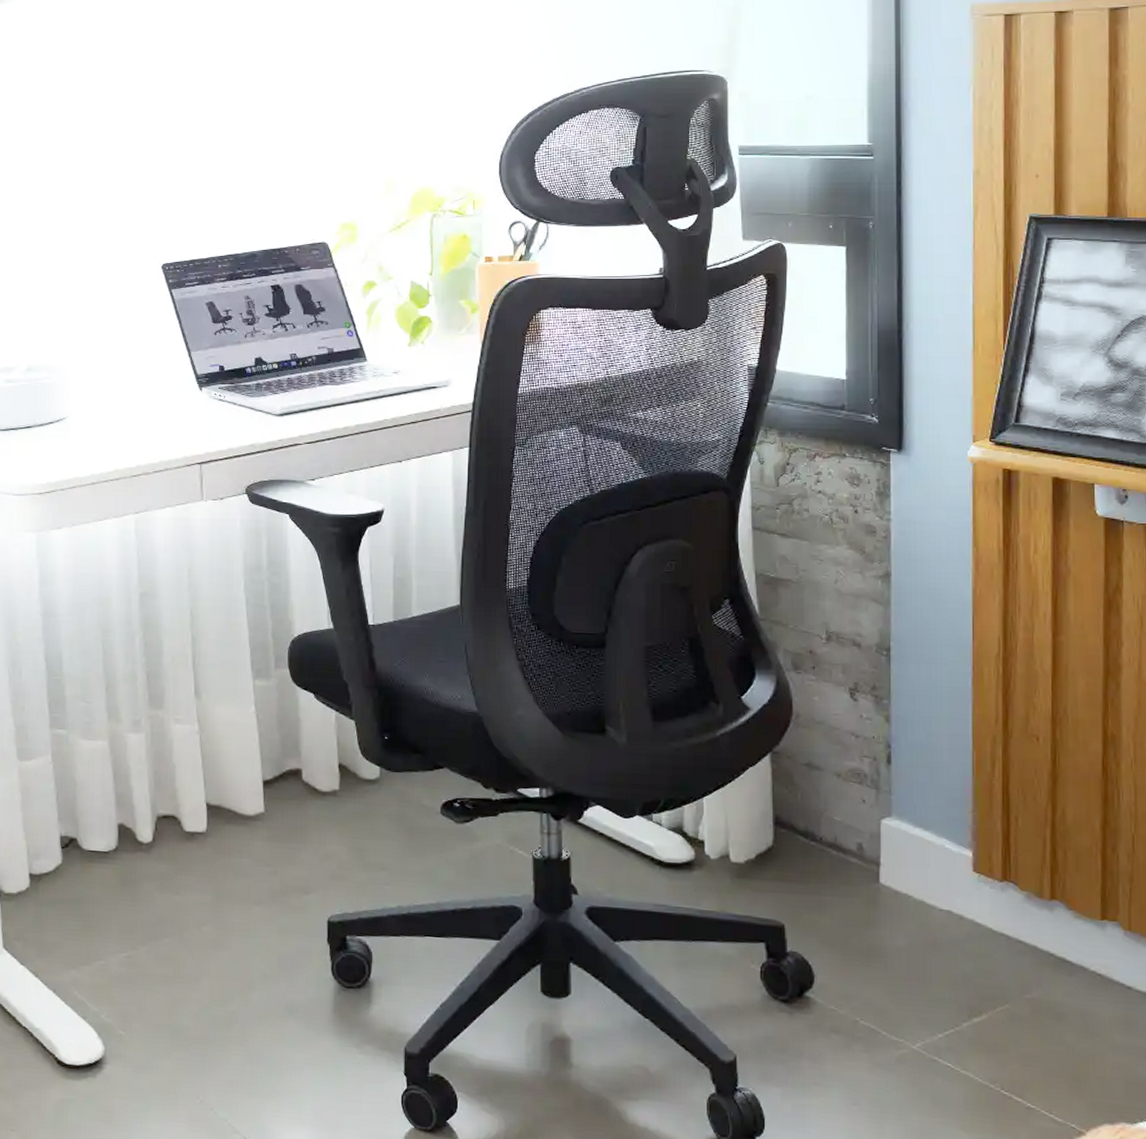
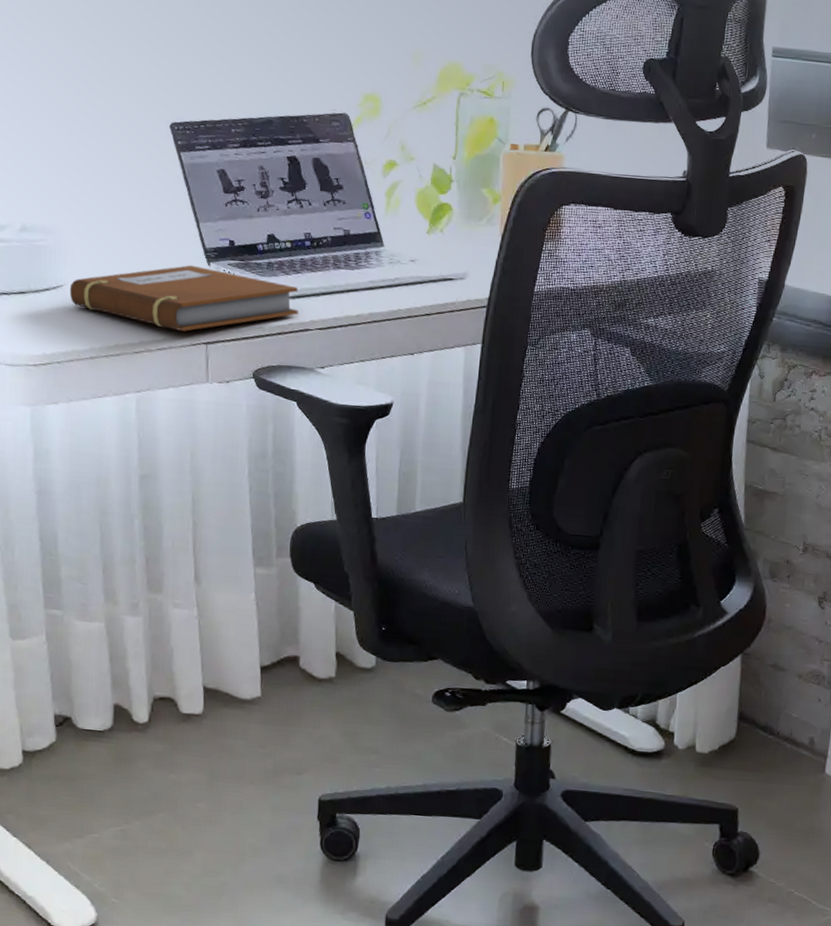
notebook: none [71,391,288,453] -> present [69,265,299,331]

